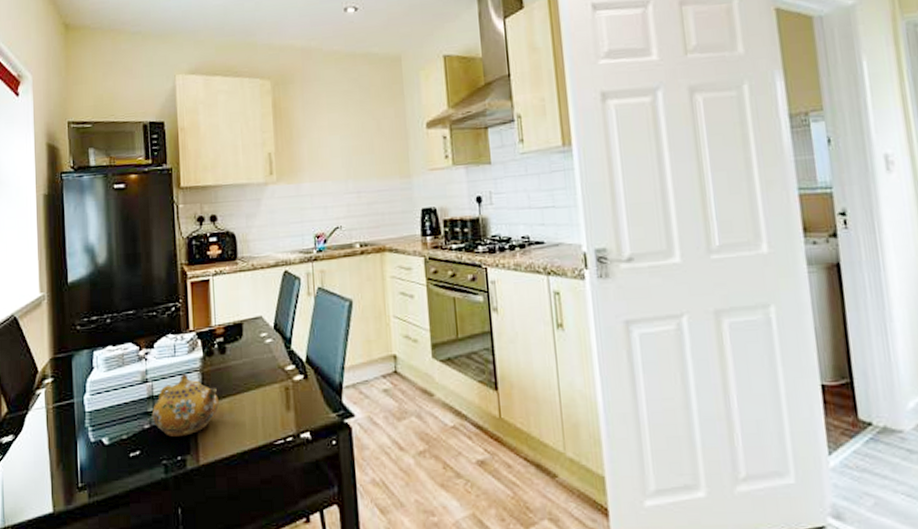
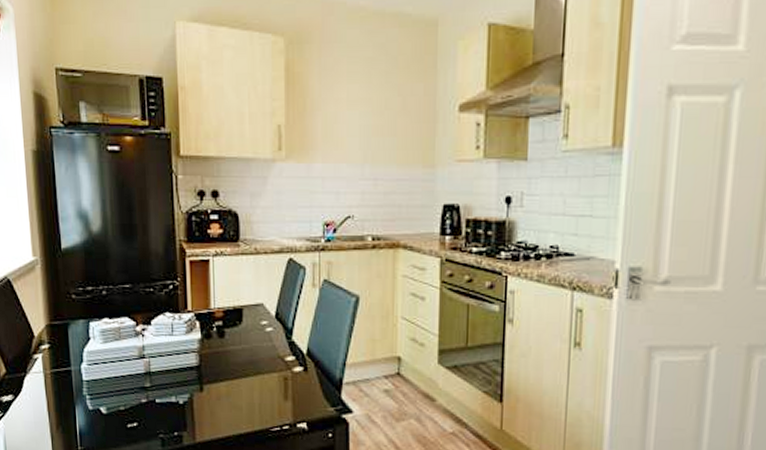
teapot: present [151,374,219,437] -> none [149,353,216,414]

